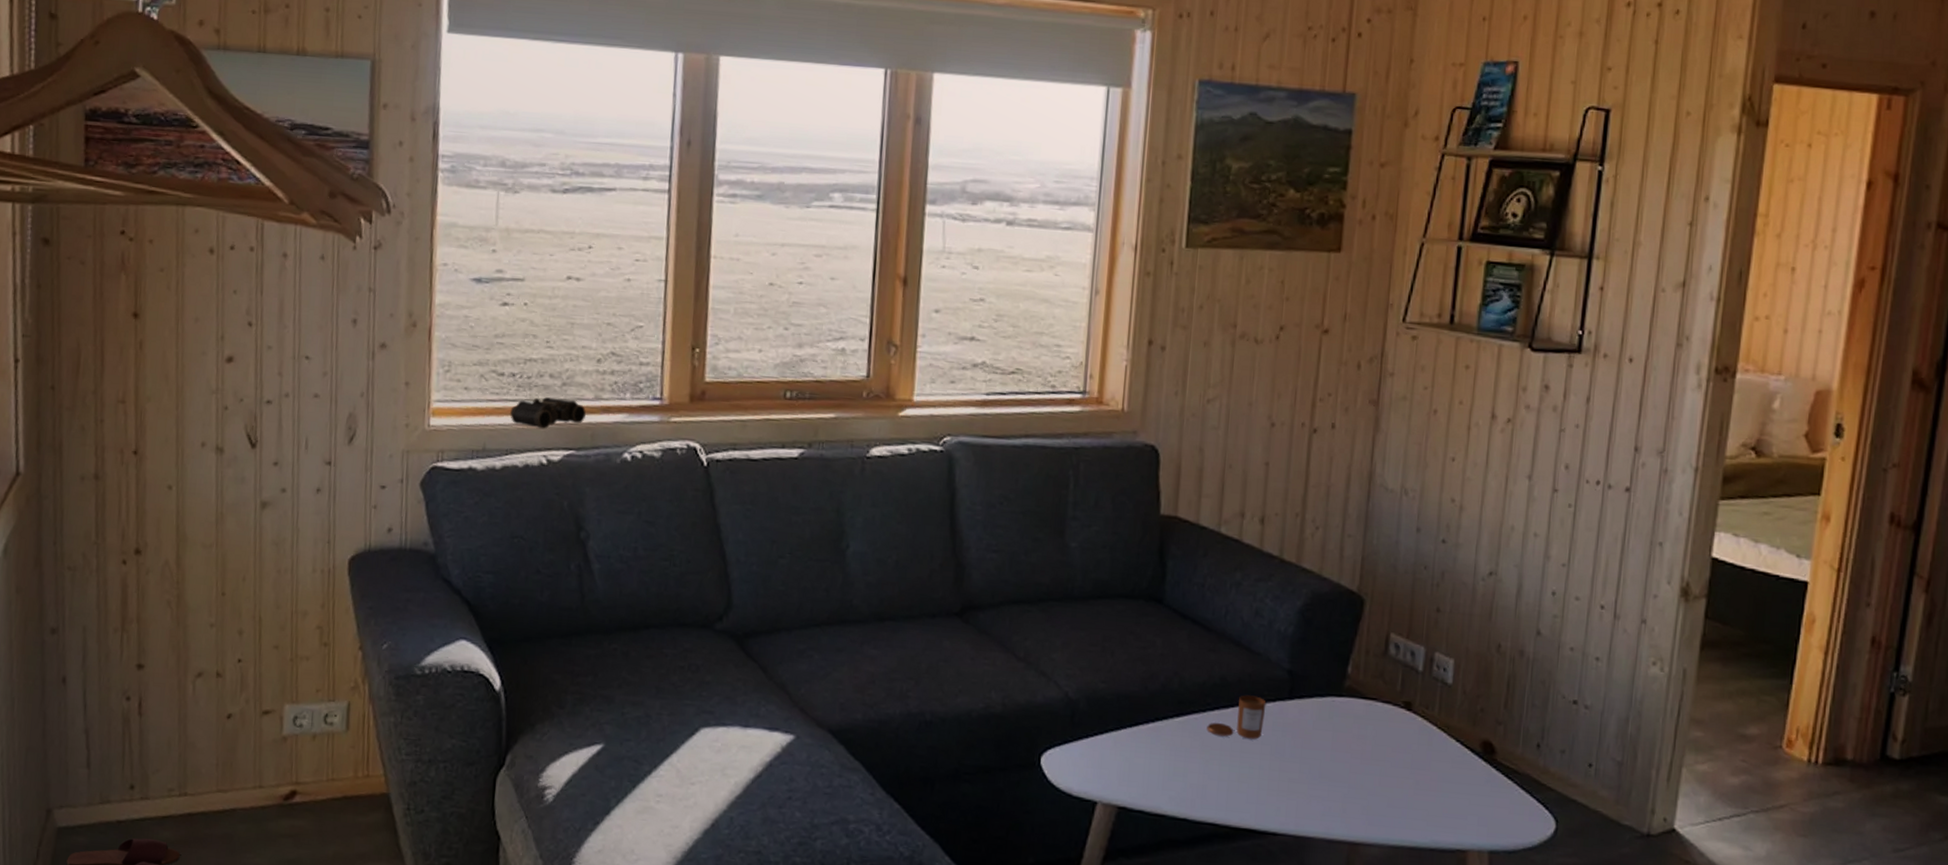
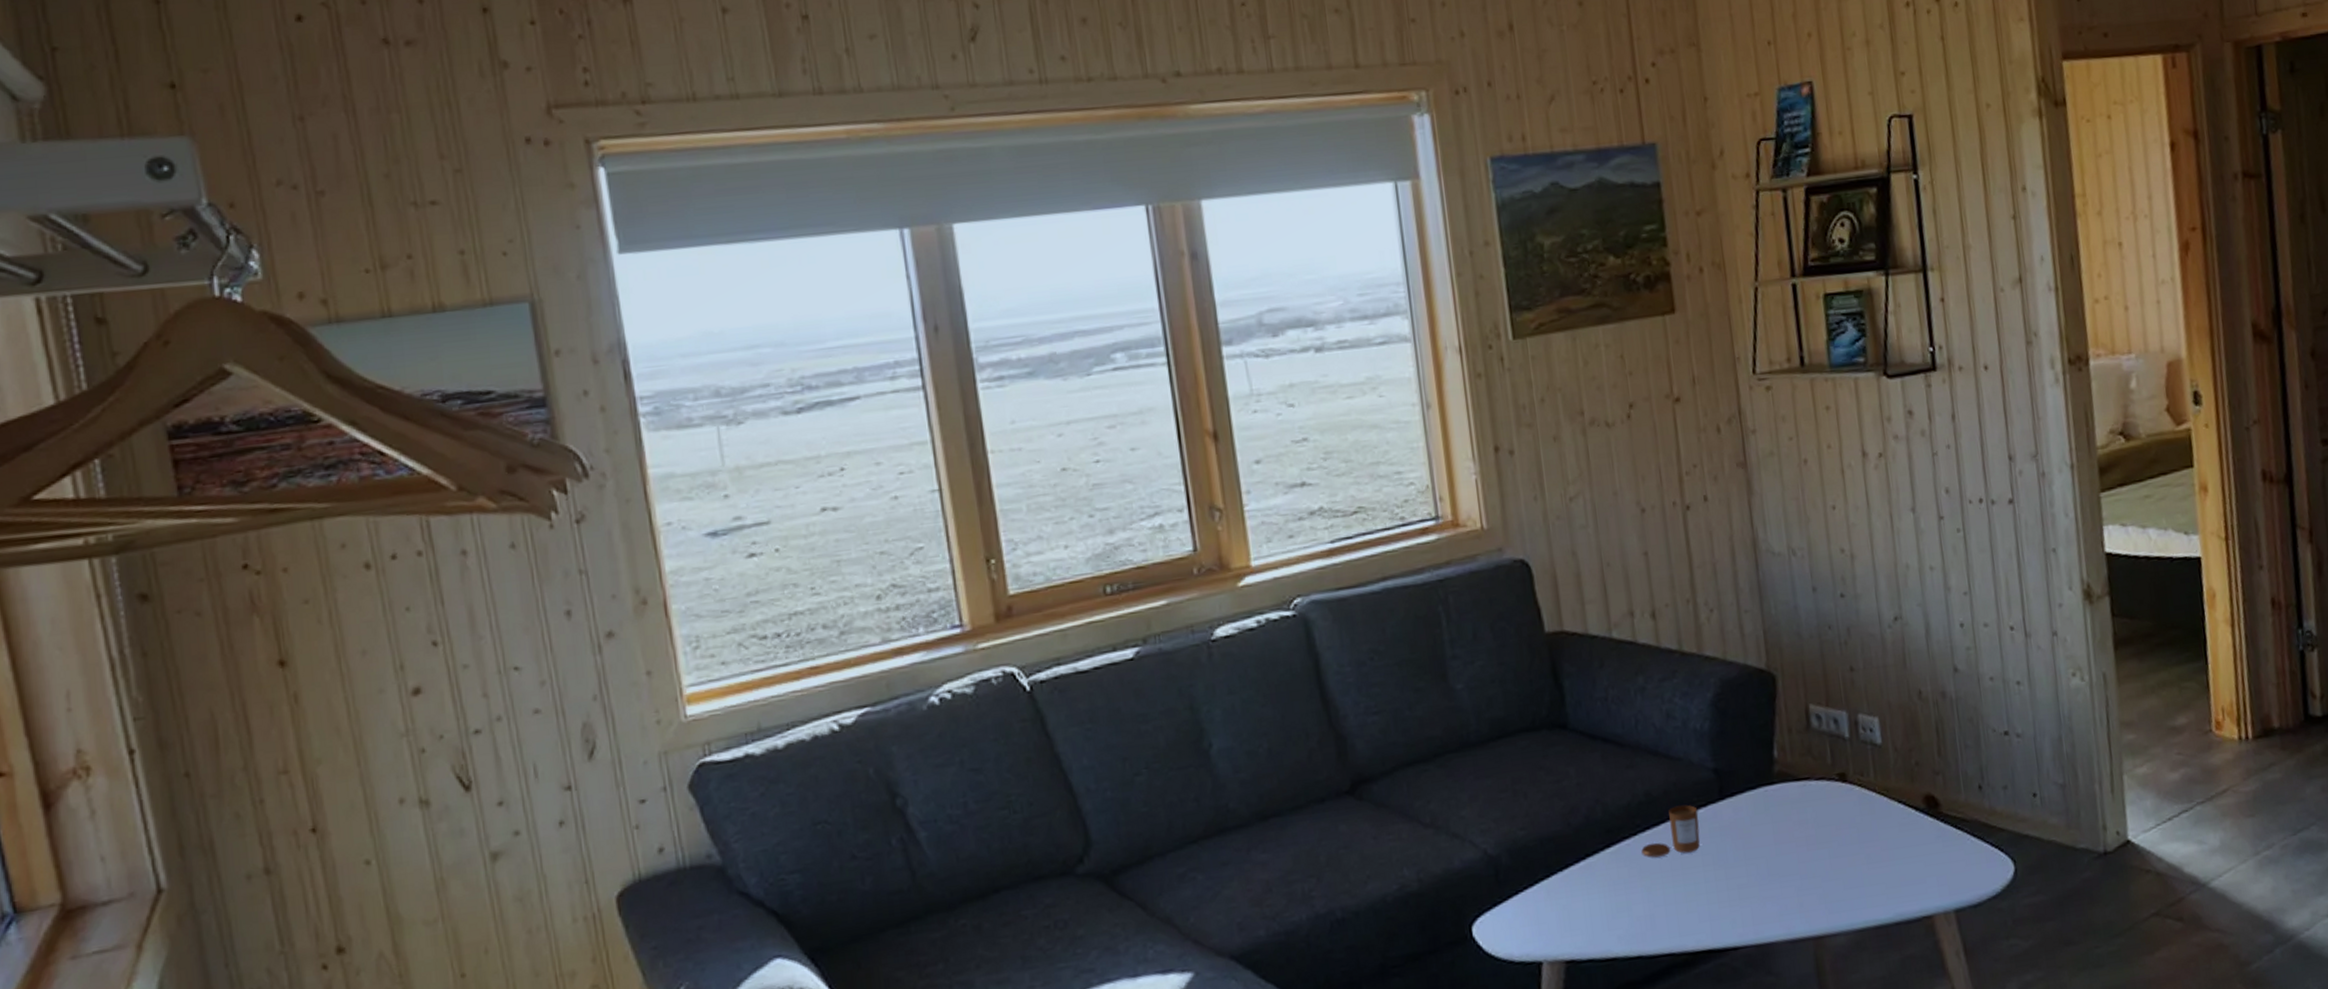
binoculars: present [510,397,586,430] -> none [783,648,875,692]

